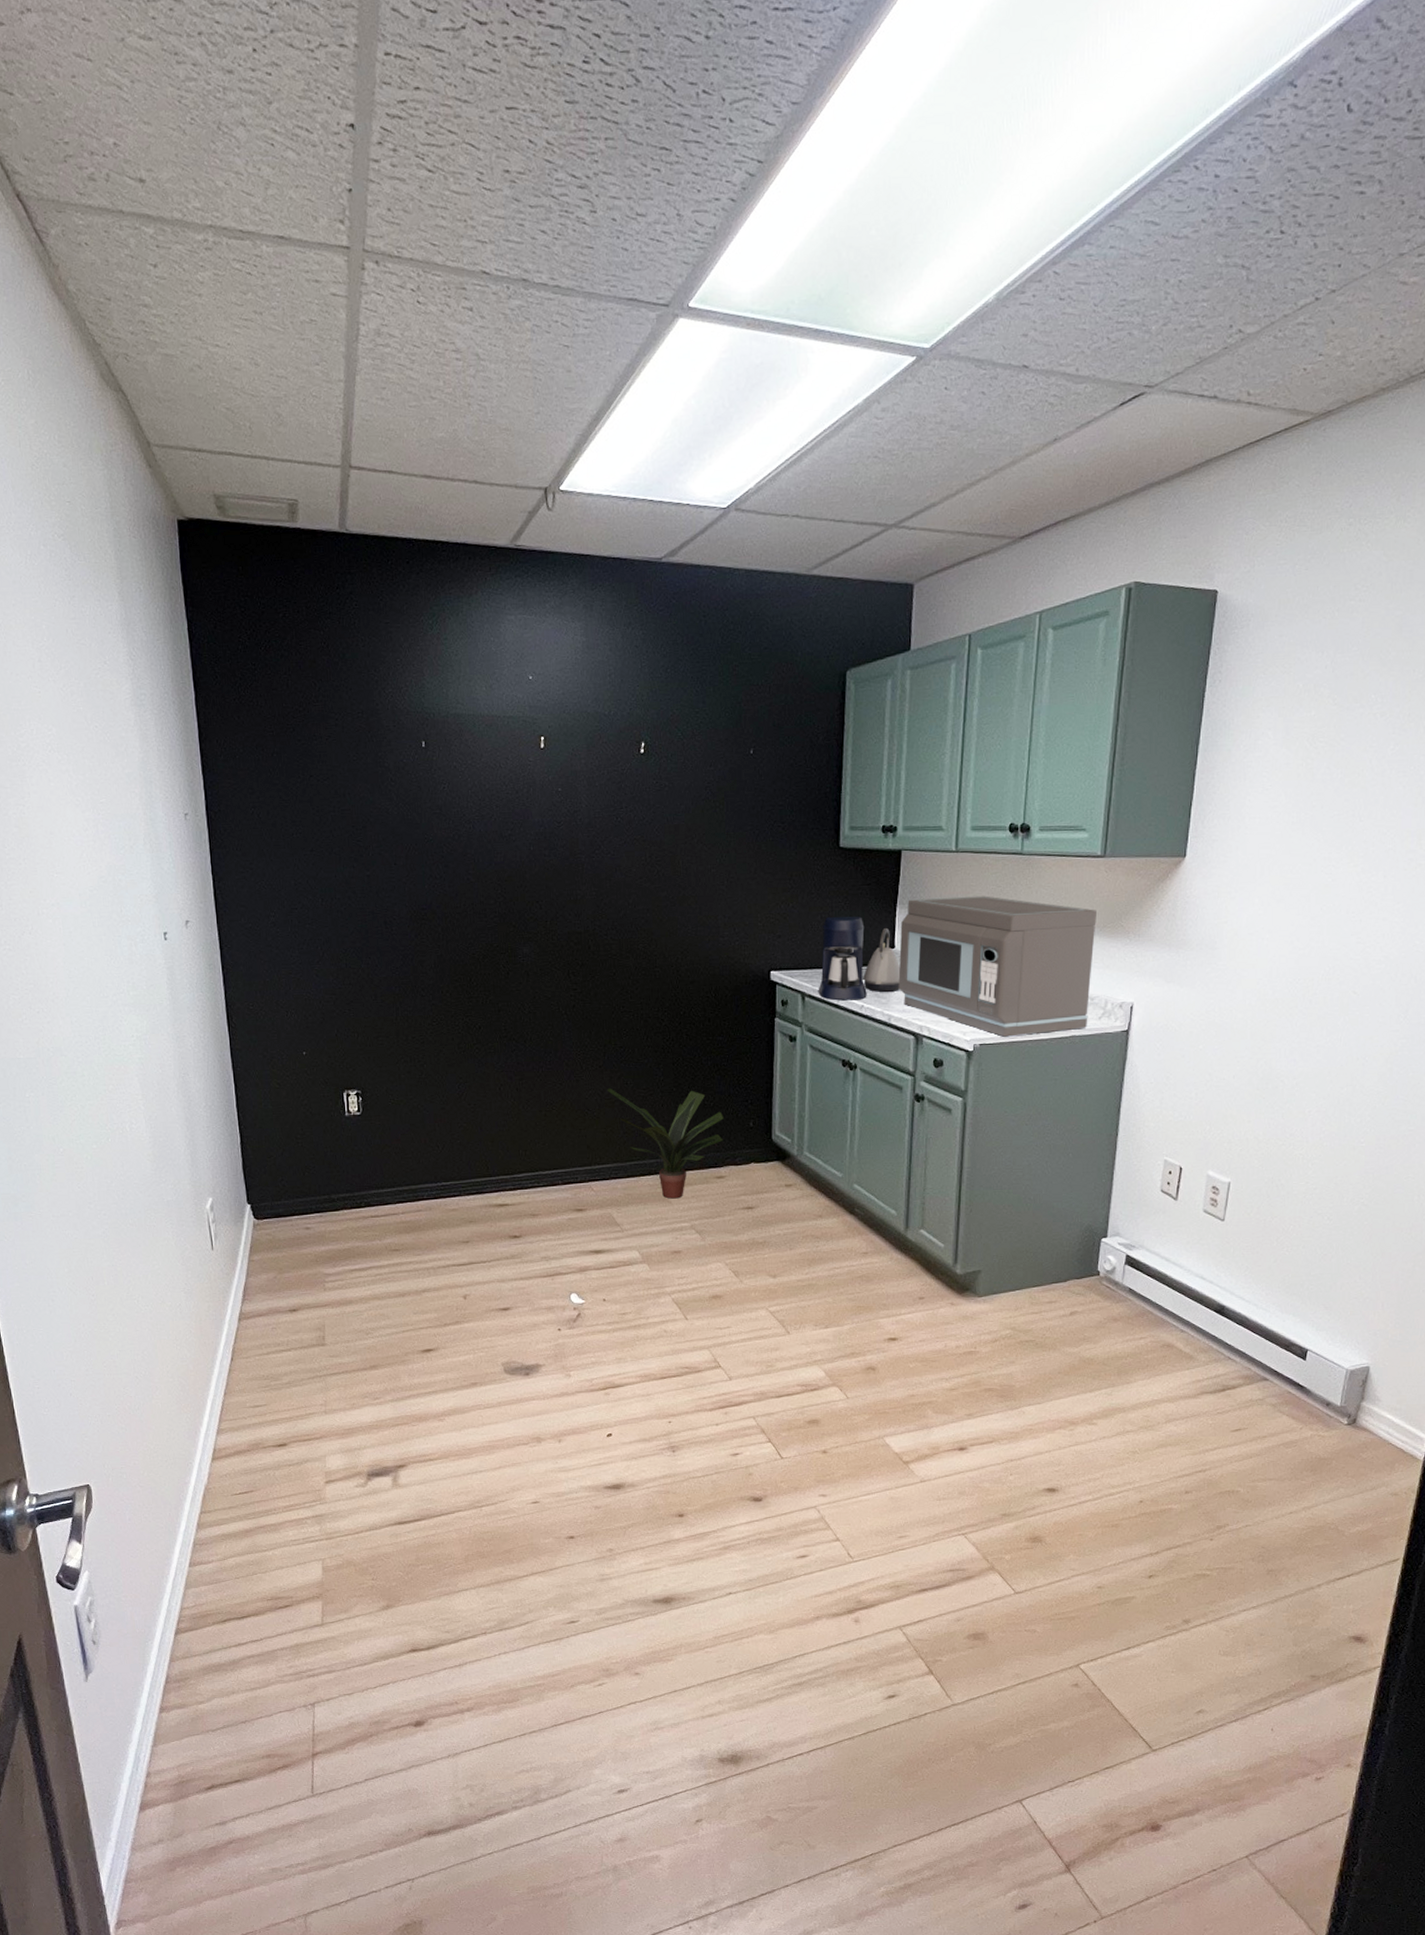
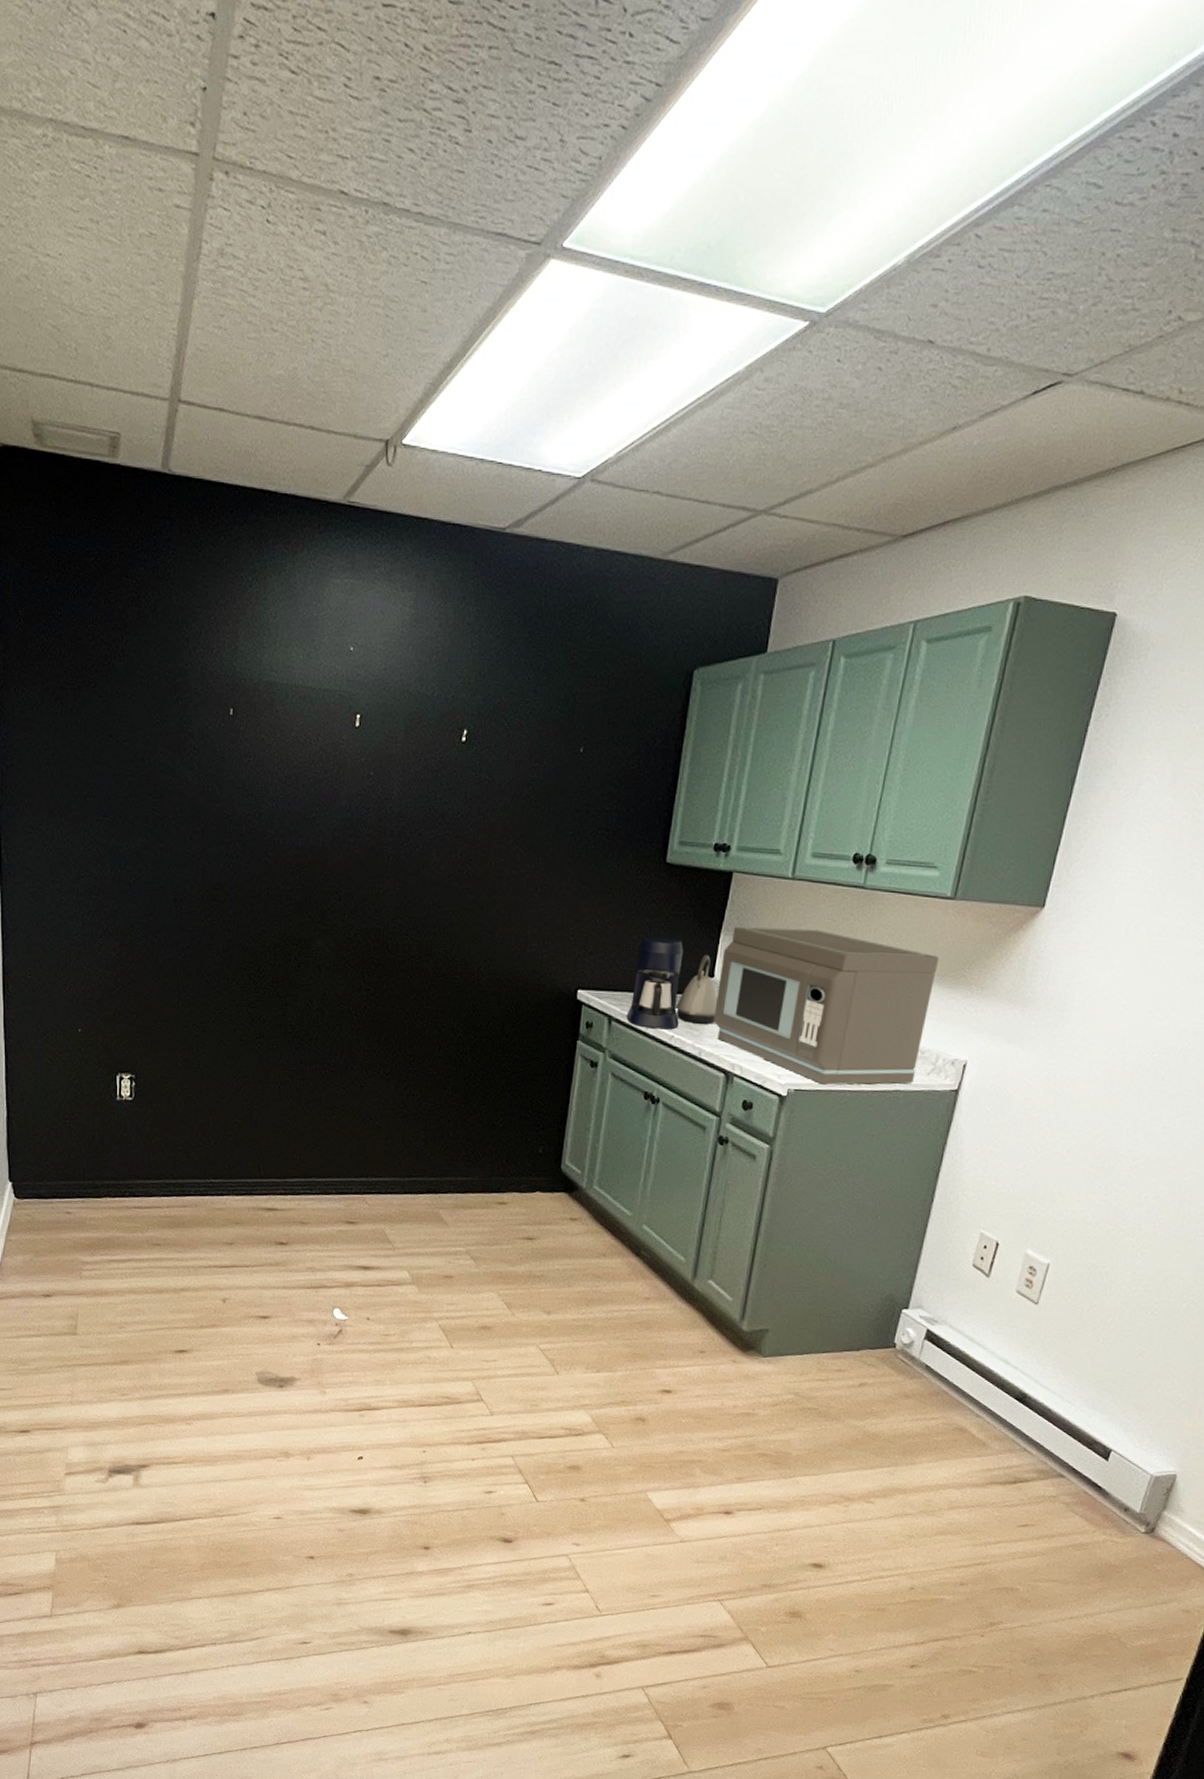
potted plant: present [607,1087,724,1199] -> none [391,1097,512,1221]

